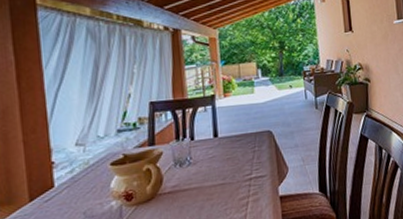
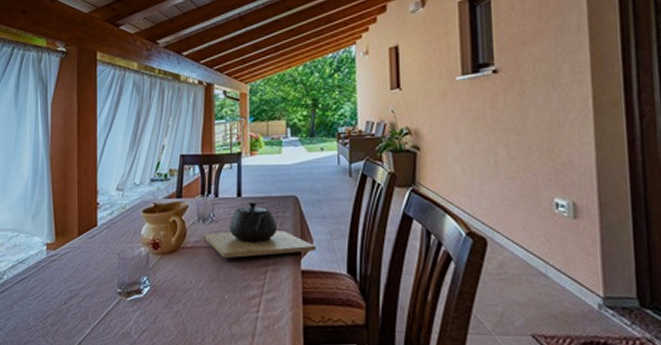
teapot: none [182,140,292,197] -> present [204,202,317,258]

